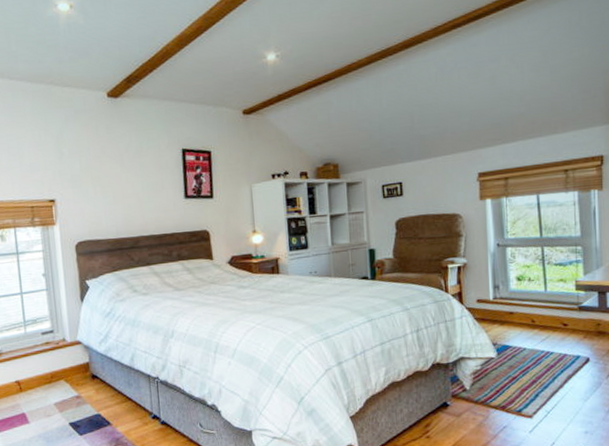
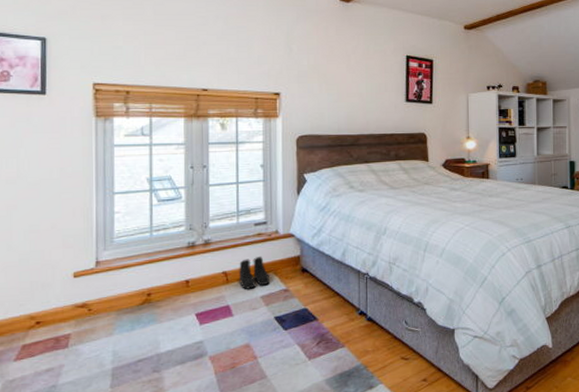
boots: none [30,364,62,397] -> present [239,256,271,289]

